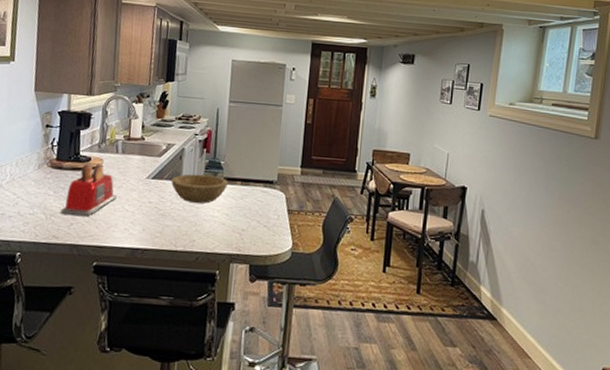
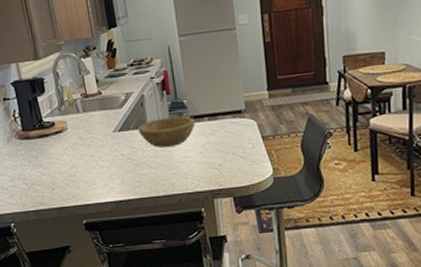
toaster: present [60,163,117,216] -> none [40,126,89,181]

